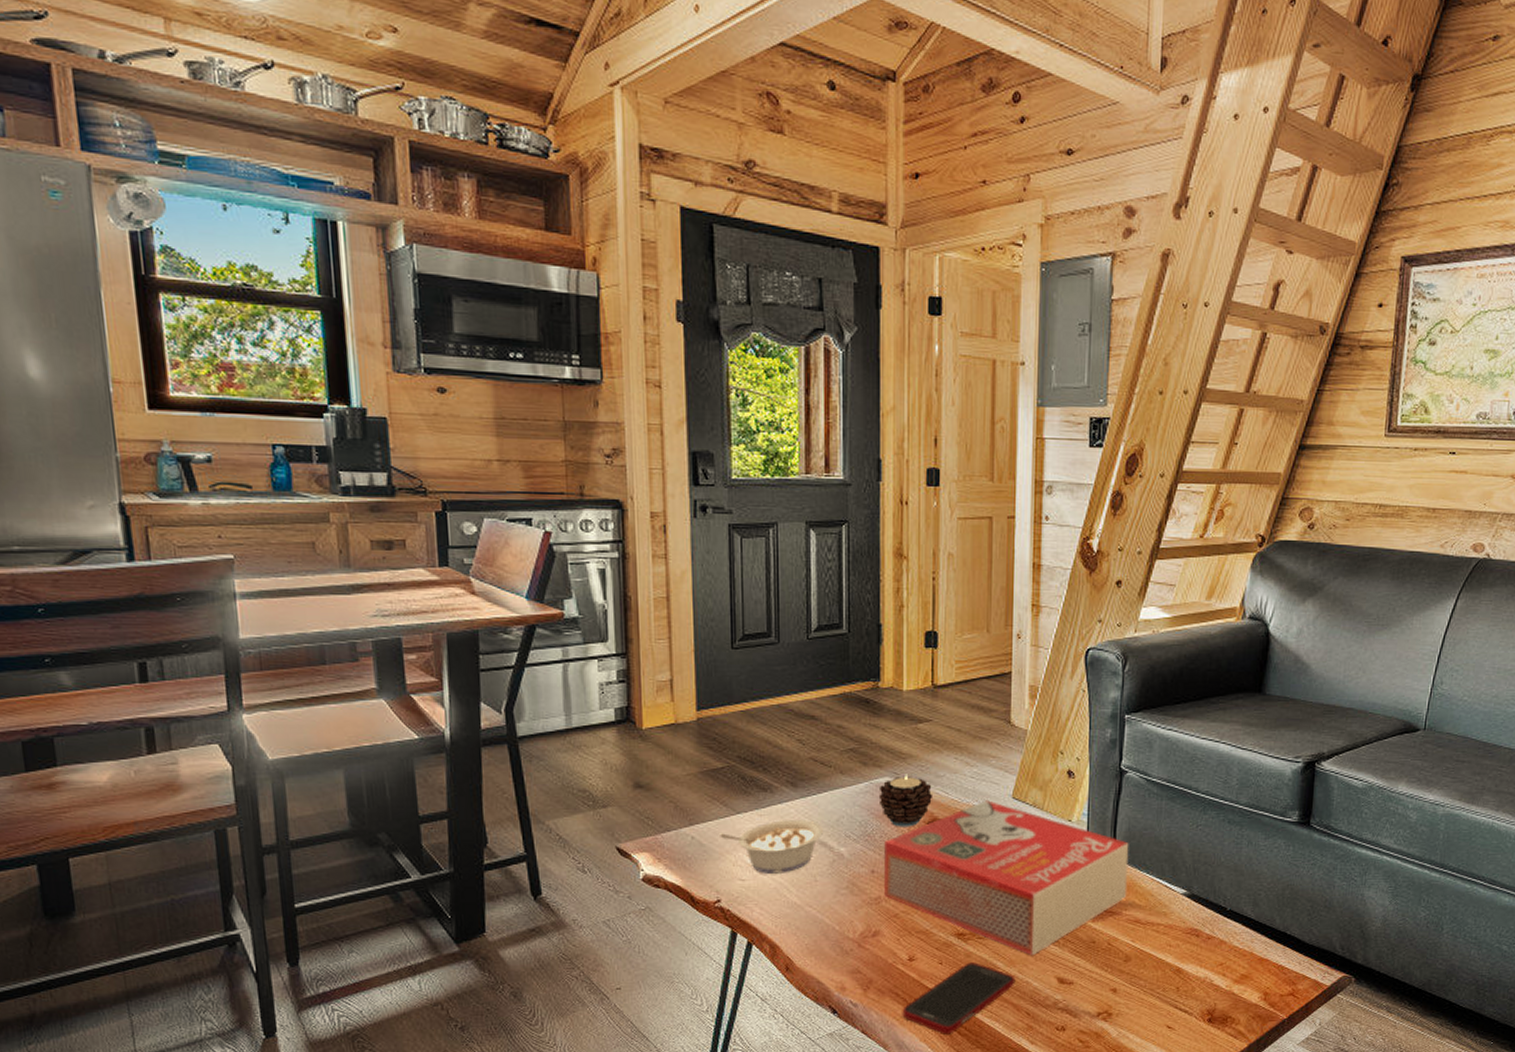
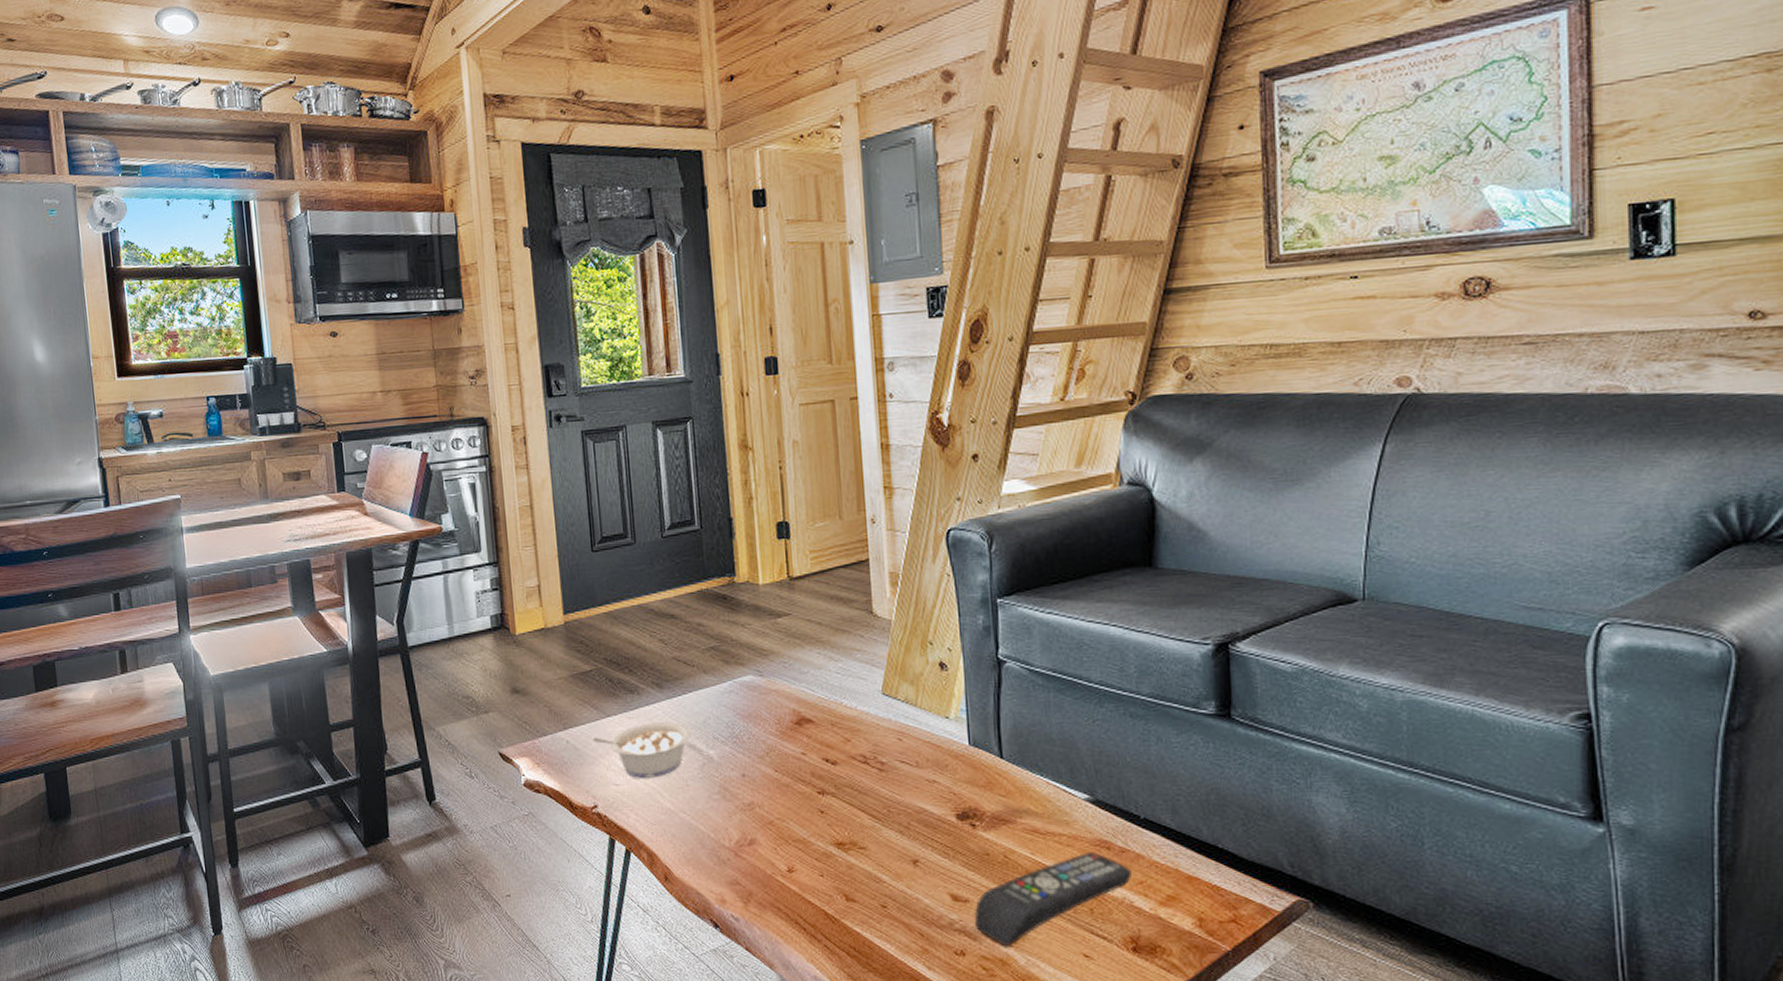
candle: present [878,774,934,827] -> none [743,671,799,728]
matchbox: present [884,800,1129,956] -> none [753,697,1021,869]
cell phone: present [902,962,1016,1034] -> none [785,875,905,955]
remote control: none [1077,939,1214,1022] -> present [975,853,1132,947]

